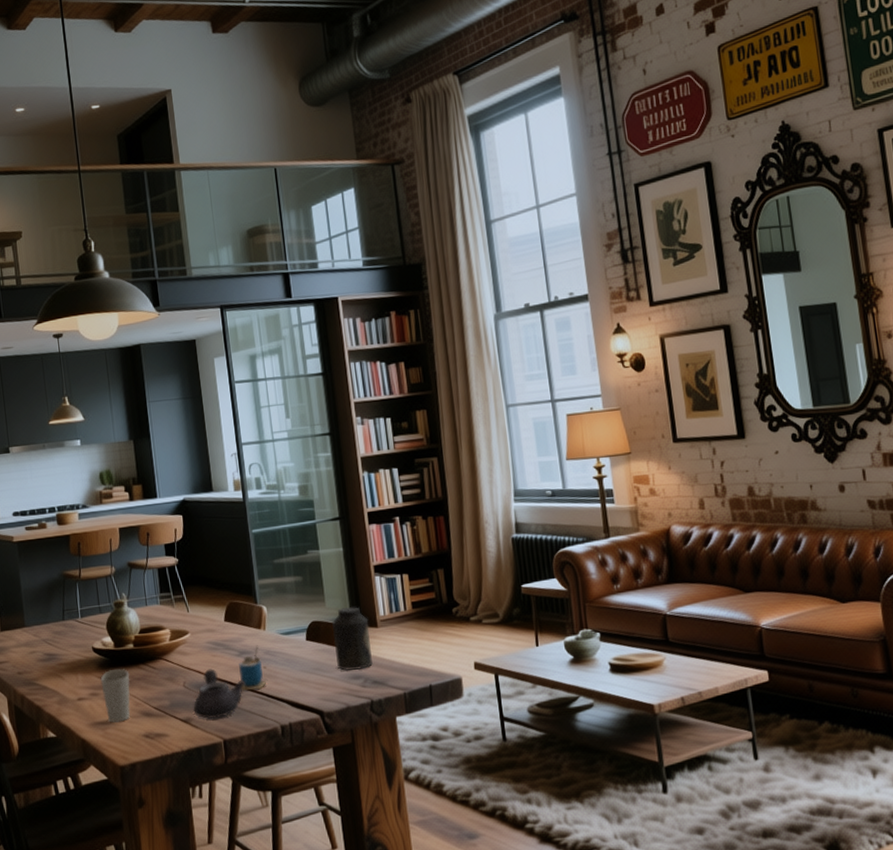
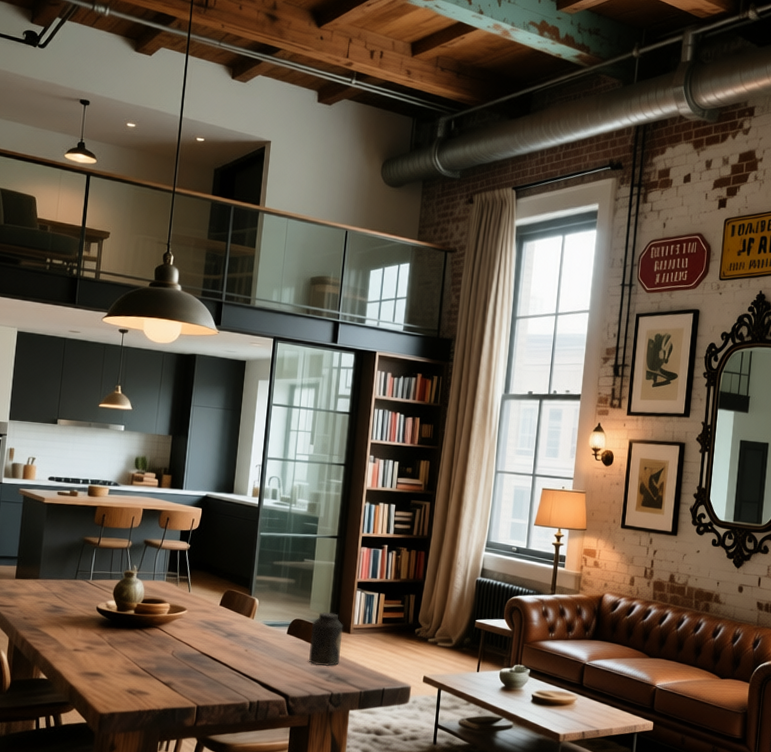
cup: present [100,668,130,723] -> none [97,629,126,676]
teapot: present [193,668,246,720] -> none [176,643,227,687]
cup: present [239,645,266,691] -> none [221,630,245,669]

